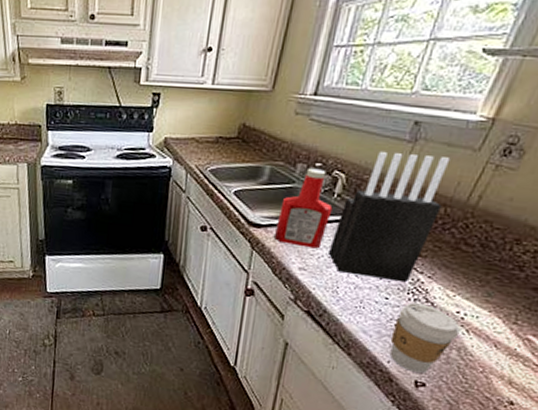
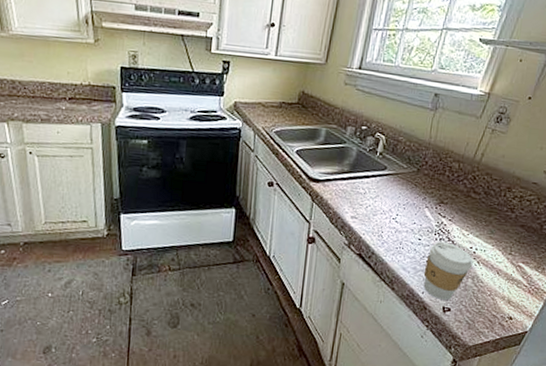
ketchup bottle: present [273,168,333,249] -> none [330,130,376,200]
knife block: present [327,150,451,283] -> none [373,117,461,226]

